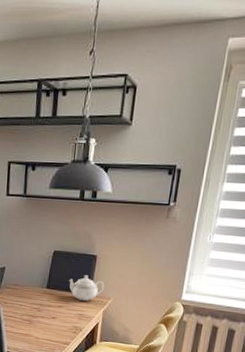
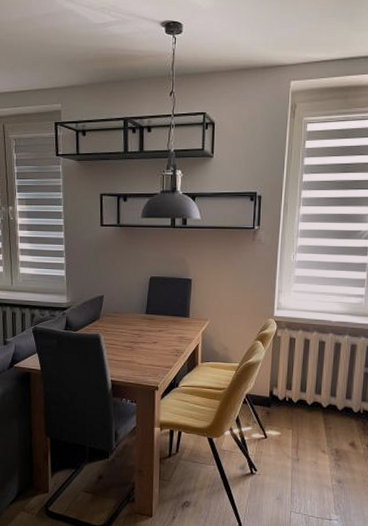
teapot: present [69,275,105,301] -> none [167,298,201,323]

